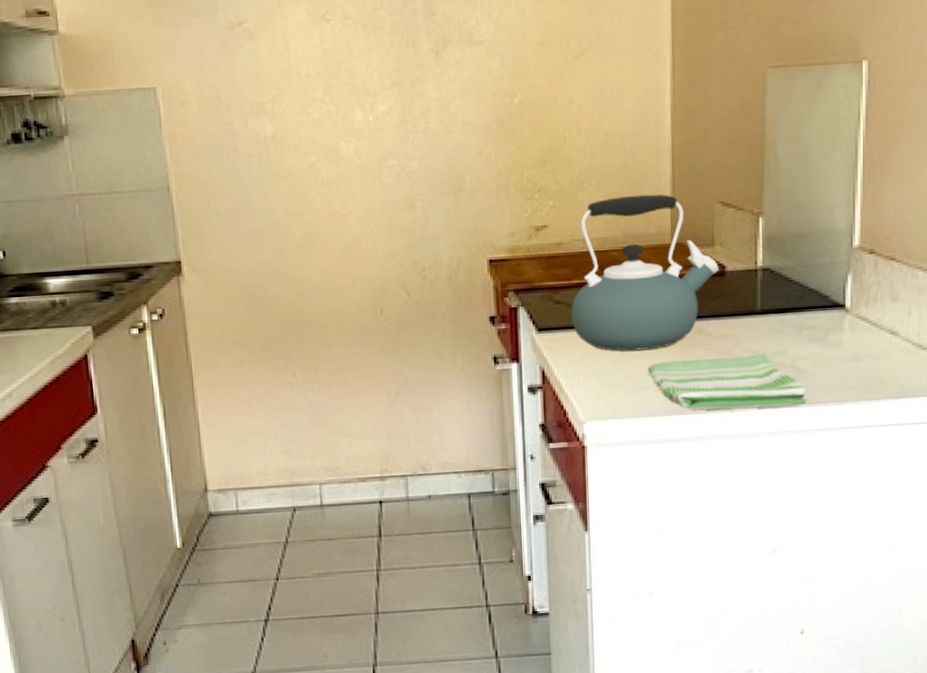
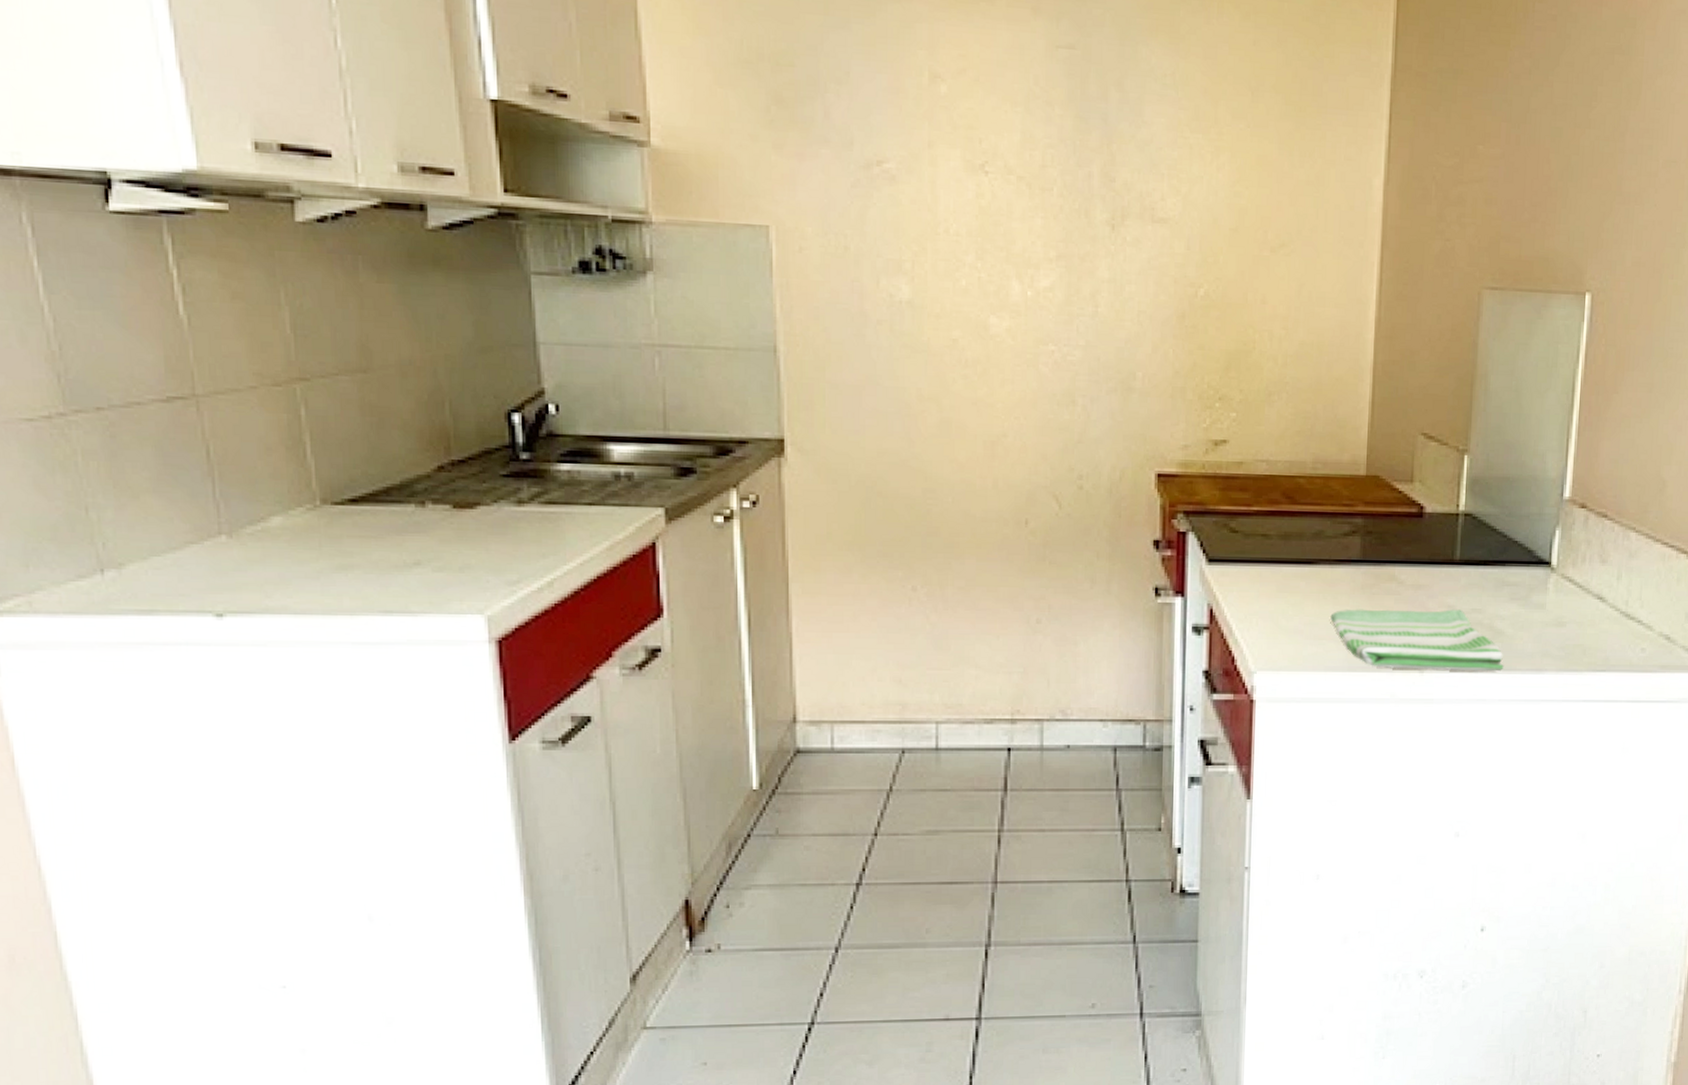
kettle: present [571,194,719,351] -> none [1248,415,1417,594]

